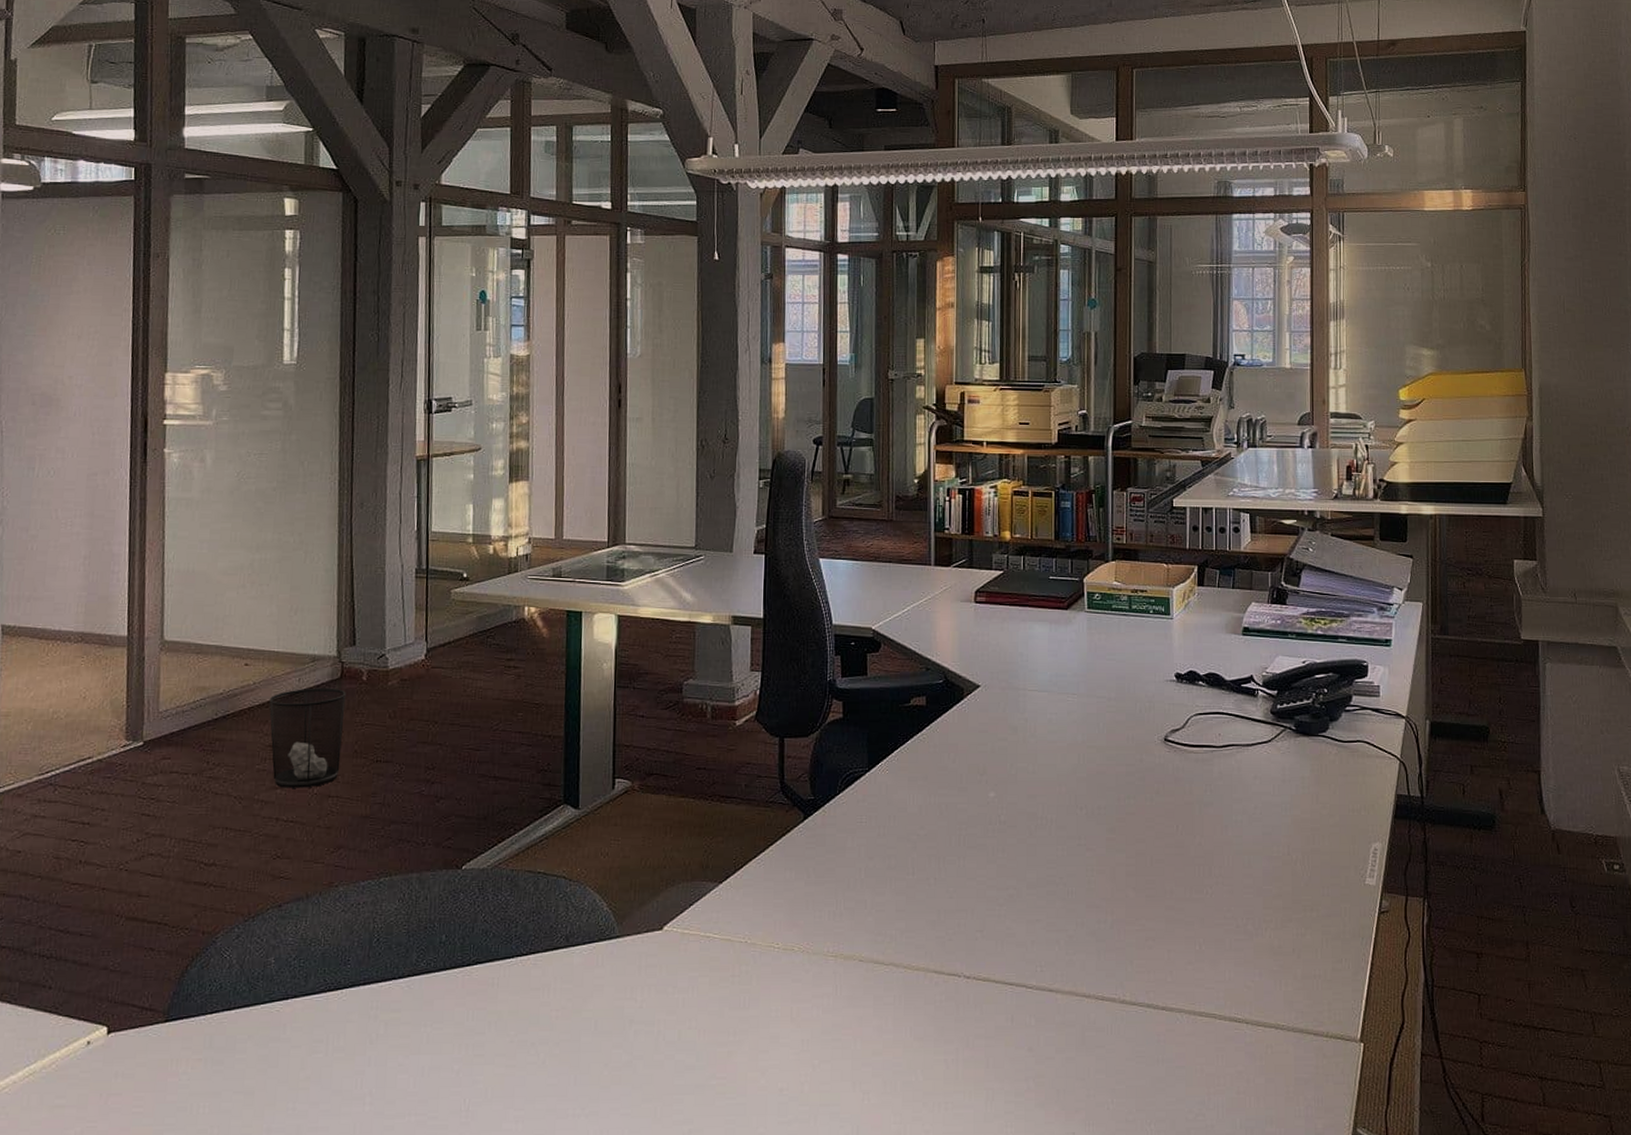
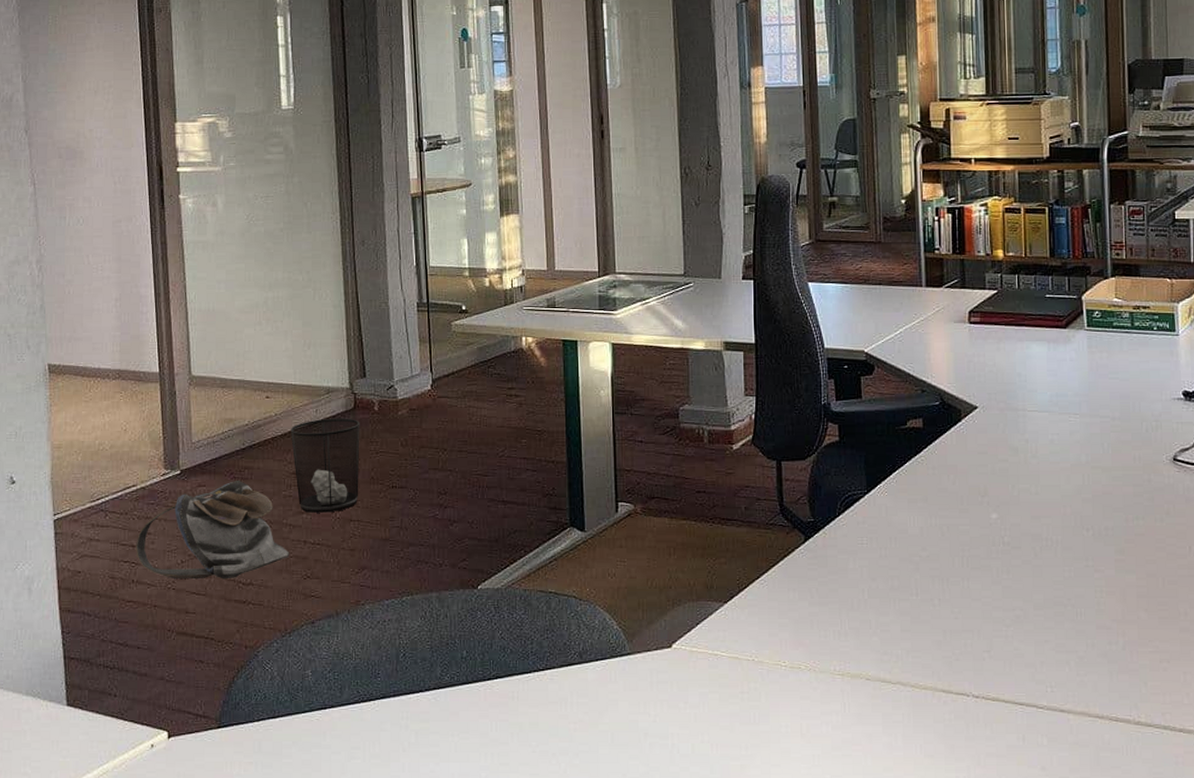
backpack: none [86,752,260,860] -> present [136,479,290,580]

